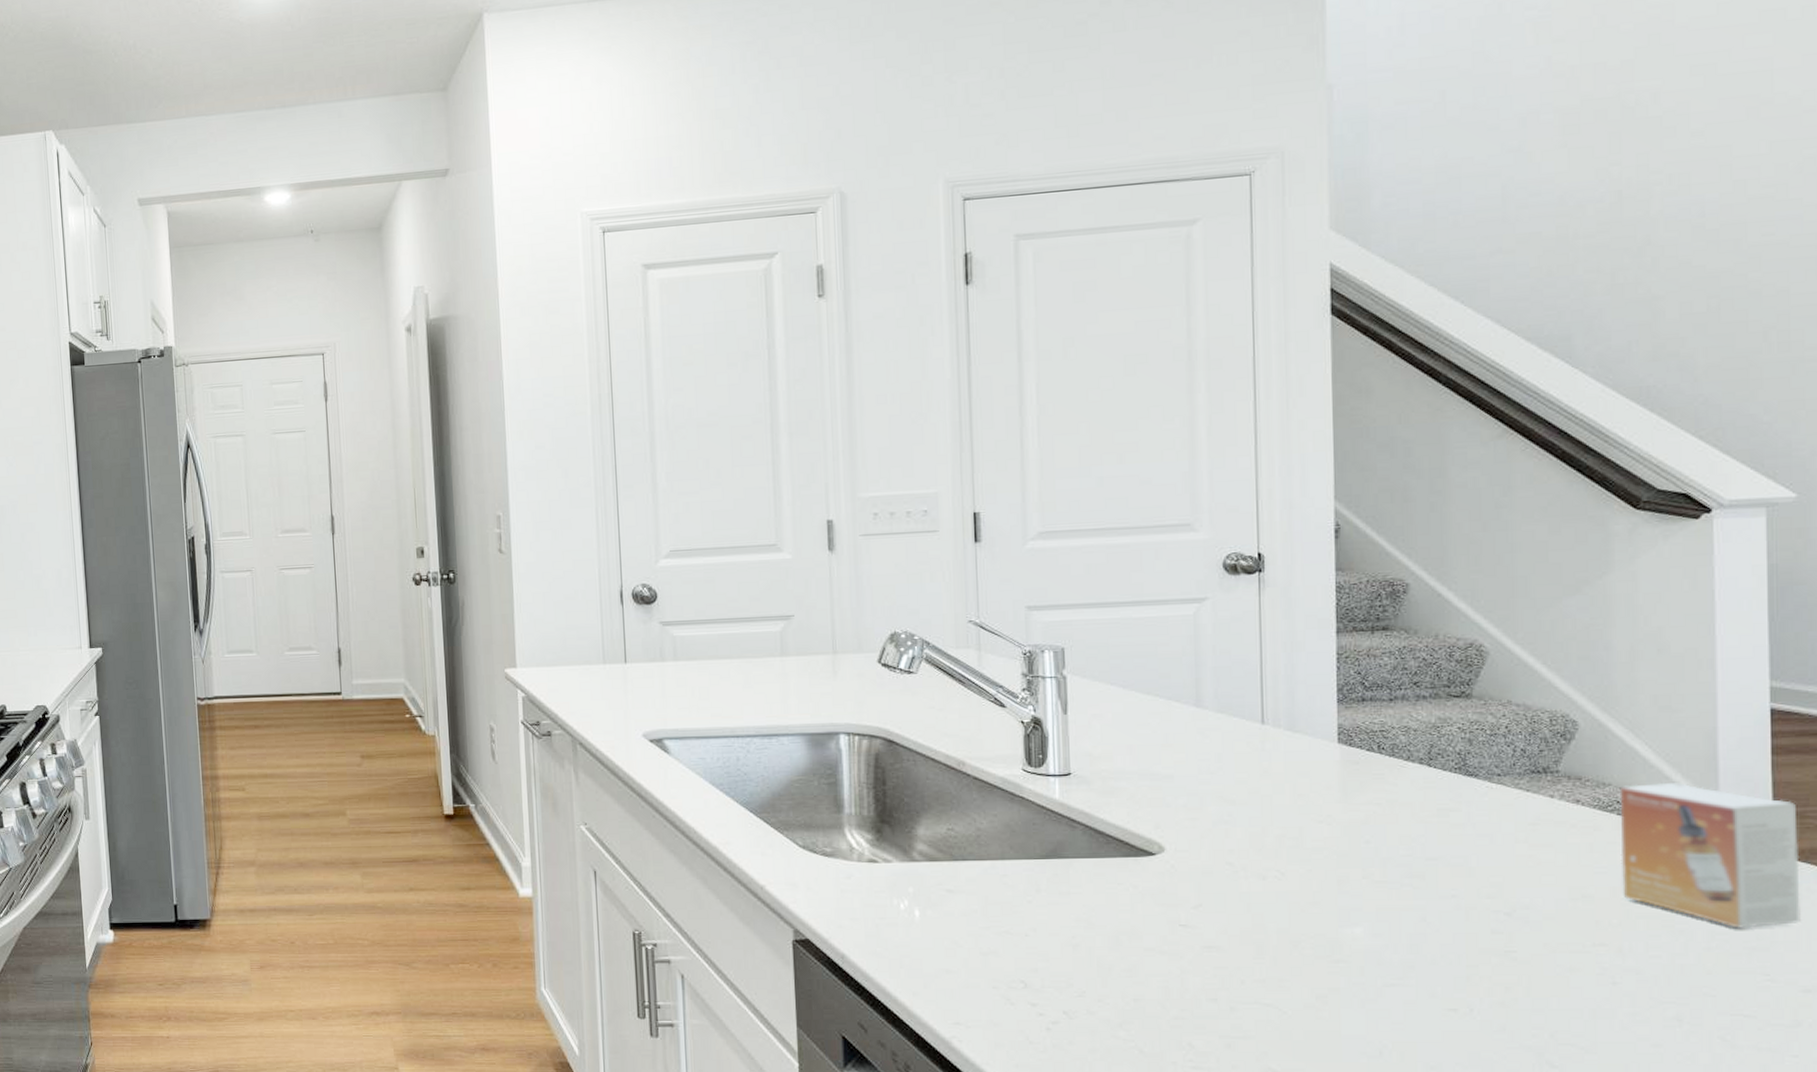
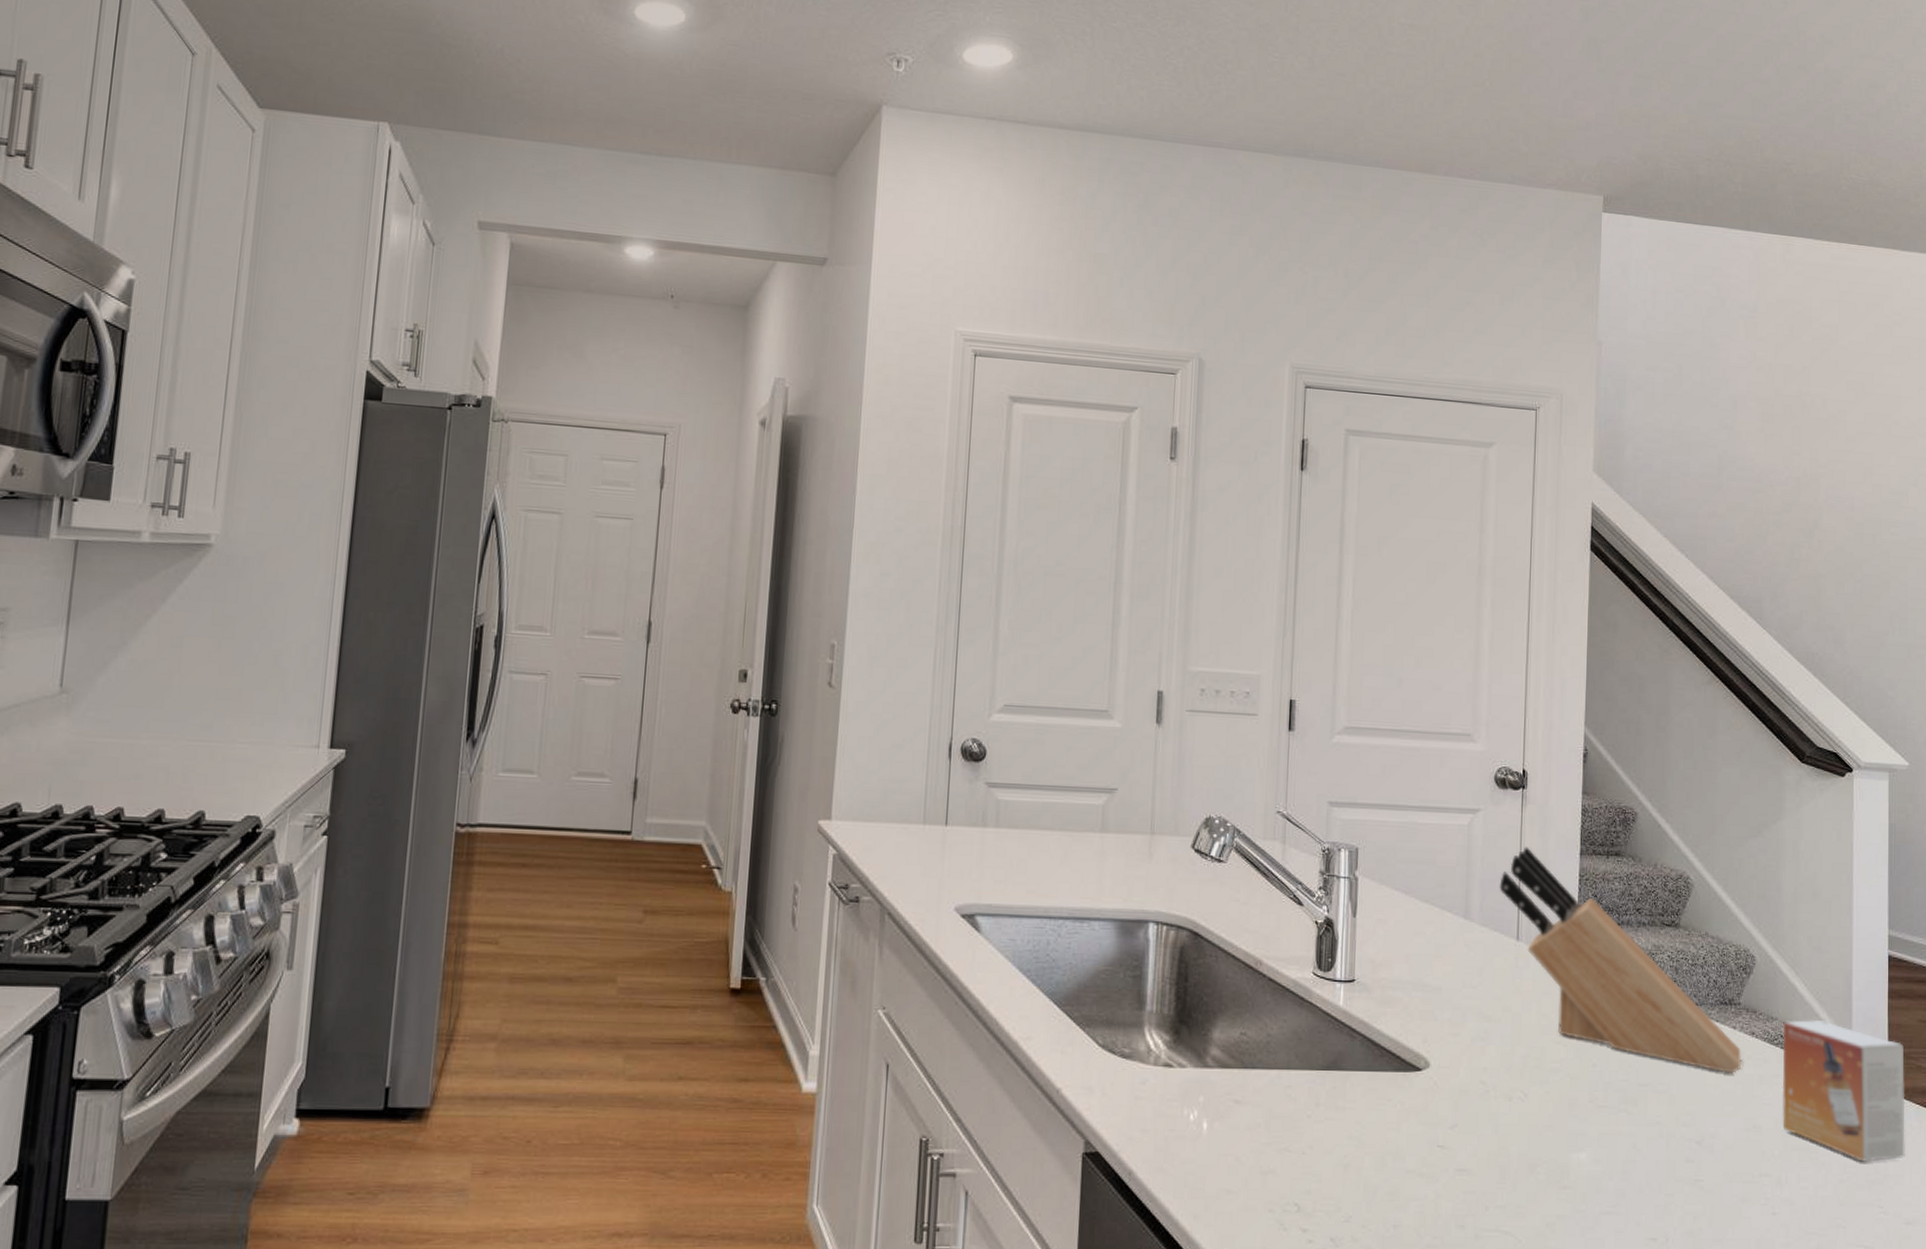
knife block: none [1236,630,1562,843] -> present [1499,846,1741,1073]

